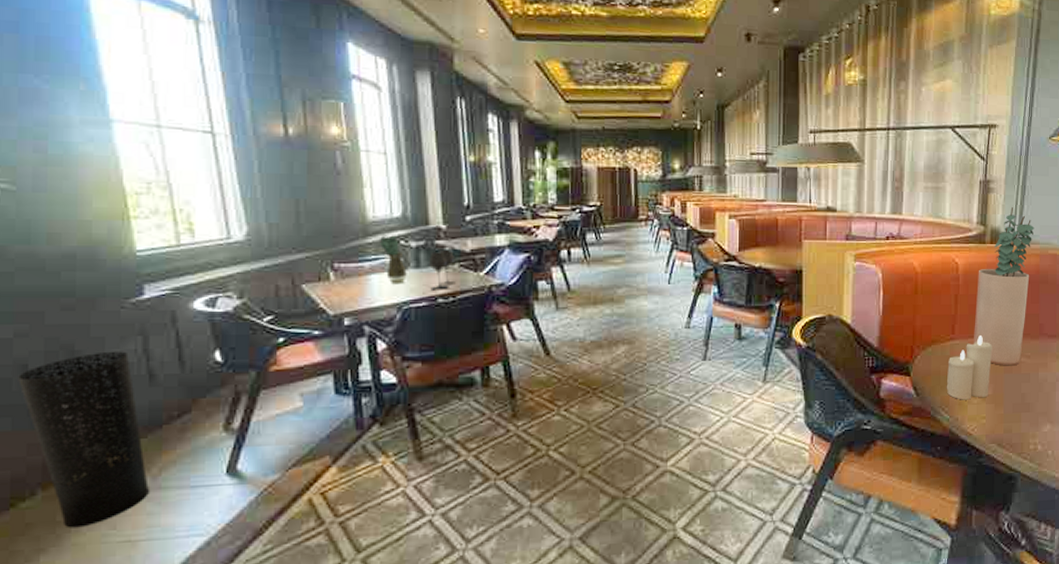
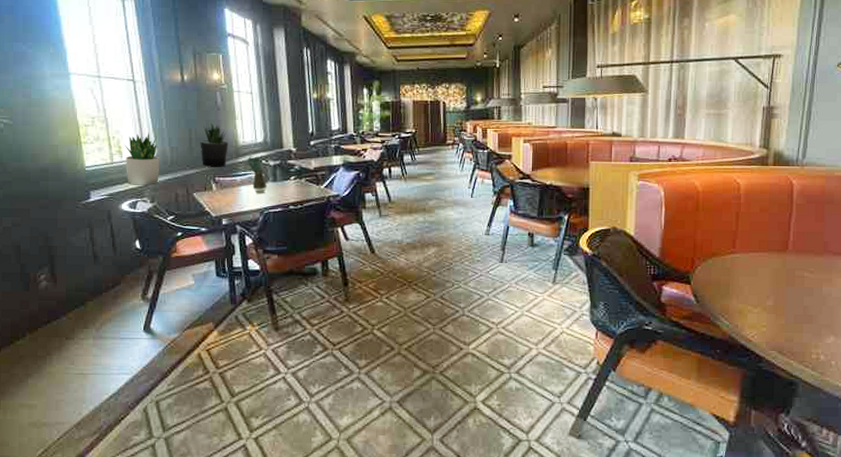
umbrella stand: present [18,351,149,528] -> none [15,238,94,362]
planter: none [199,203,251,275] -> present [125,132,159,185]
planter: none [311,192,353,250] -> present [200,123,229,167]
wine glass: present [429,248,455,290] -> none [283,166,303,199]
candle: present [946,335,993,400] -> none [726,250,775,309]
vase: present [973,207,1034,366] -> none [754,132,820,280]

